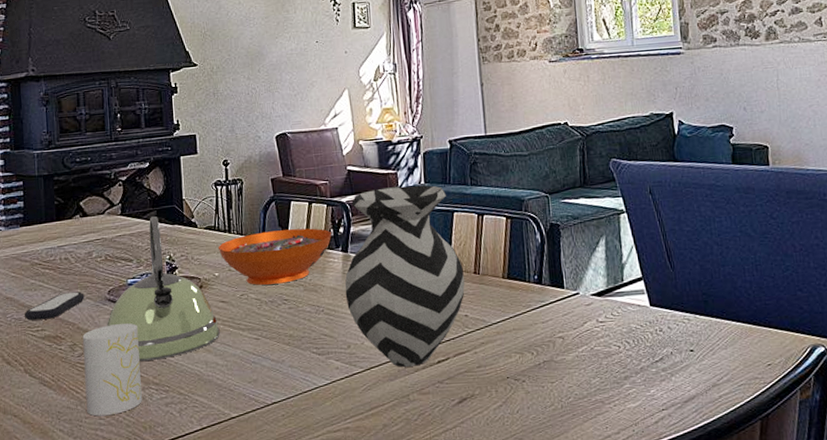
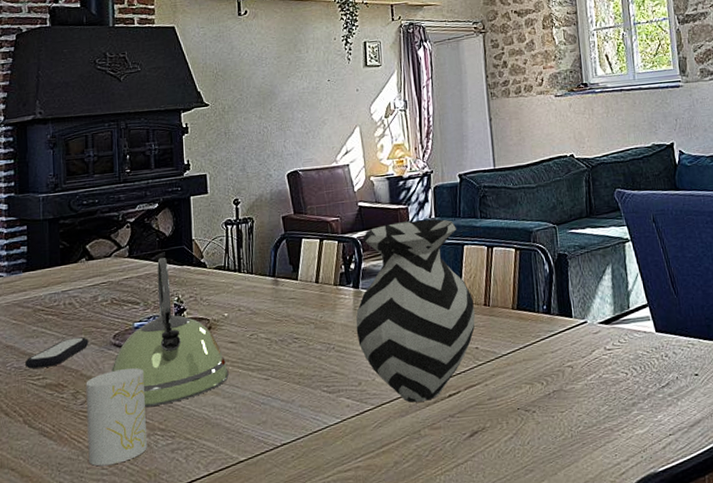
decorative bowl: present [218,228,332,285] -> none [227,265,343,325]

